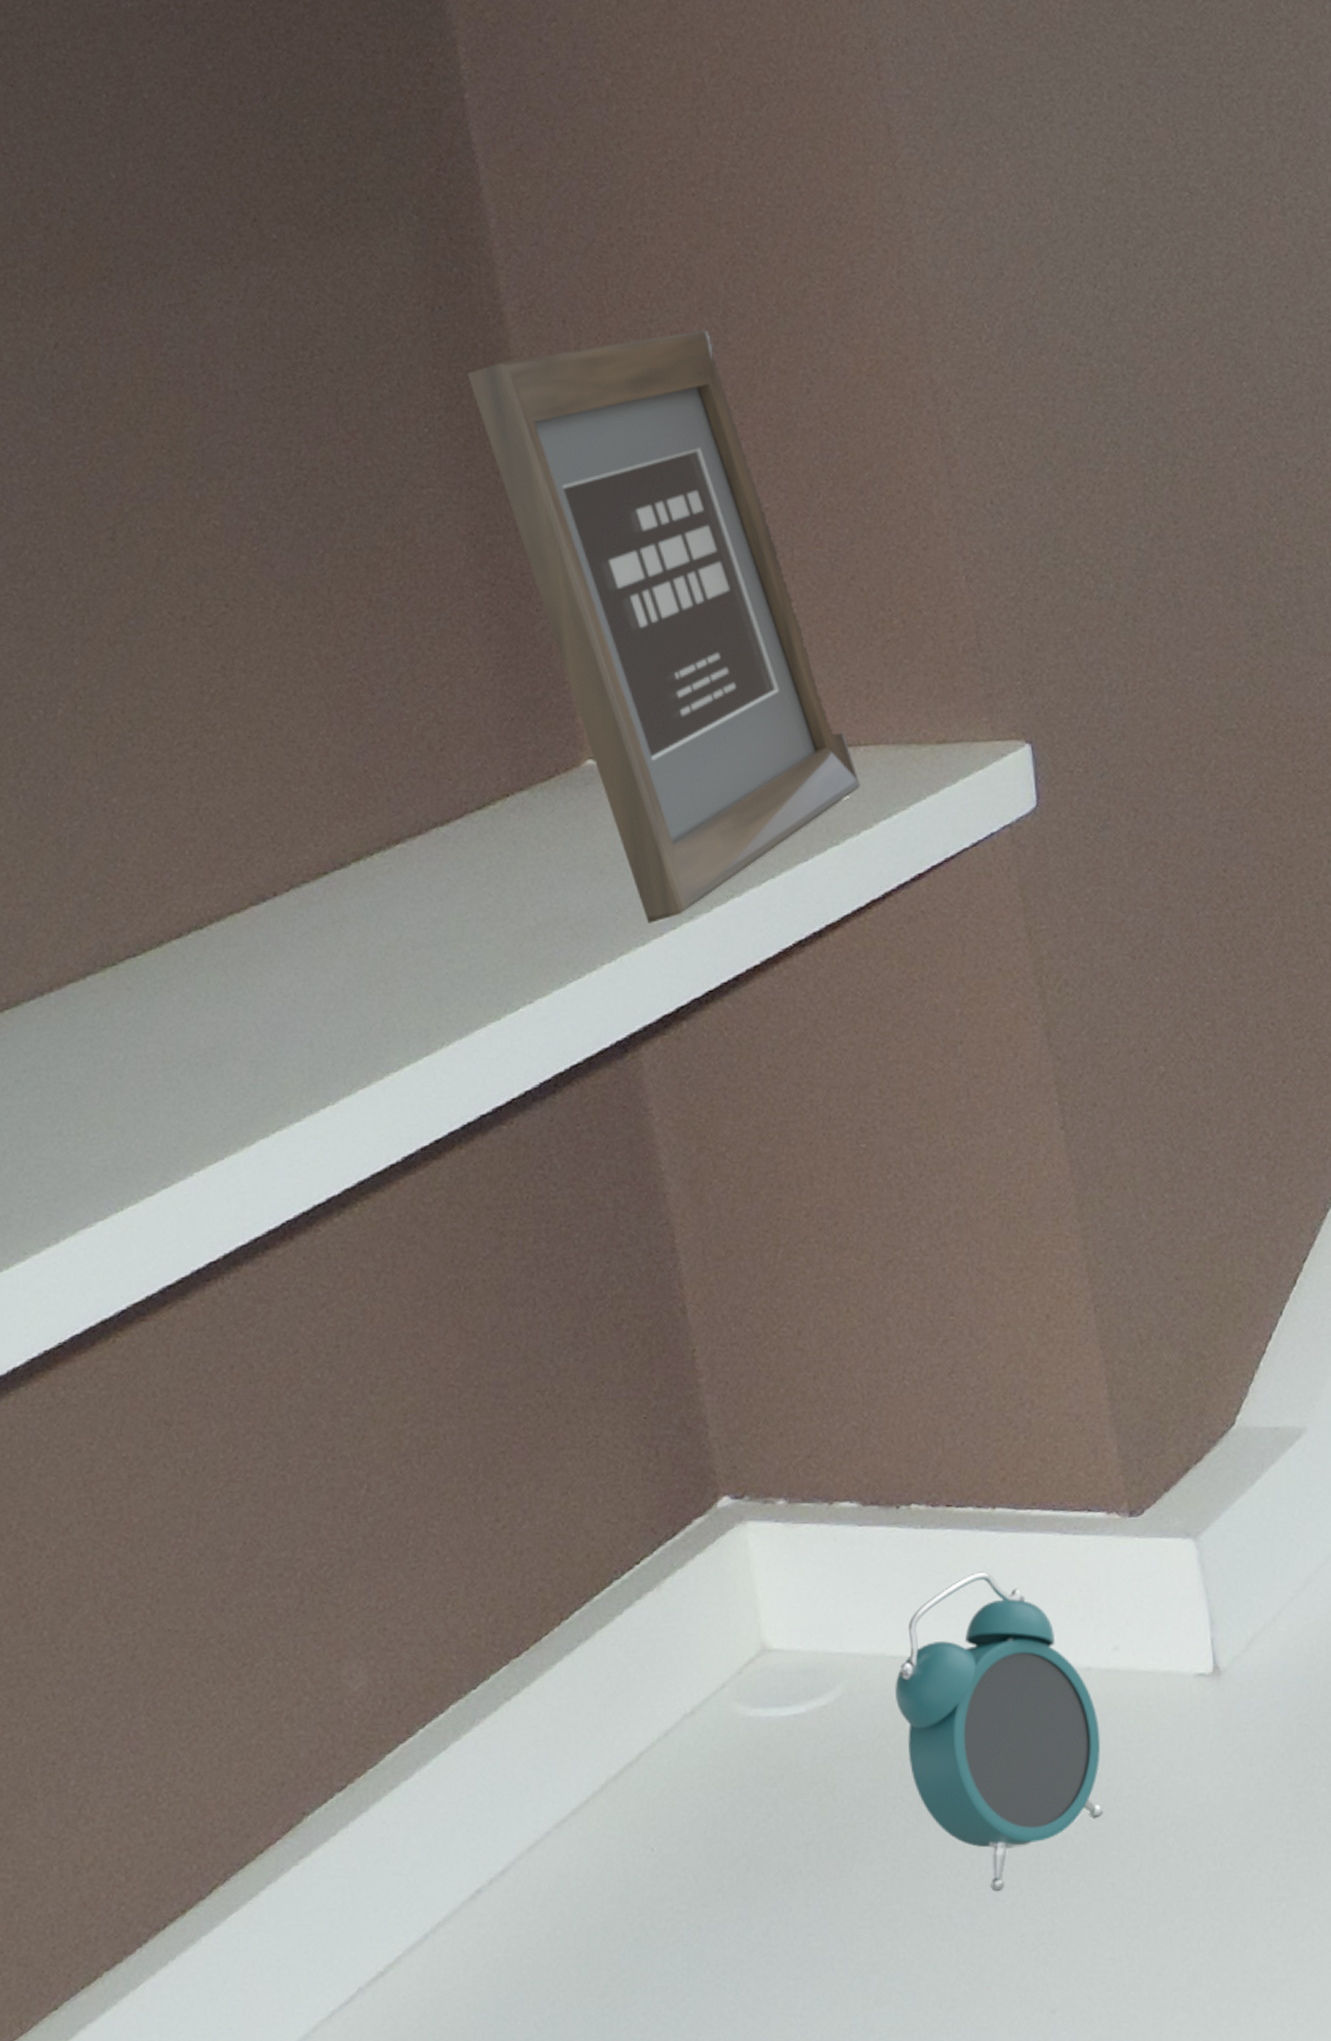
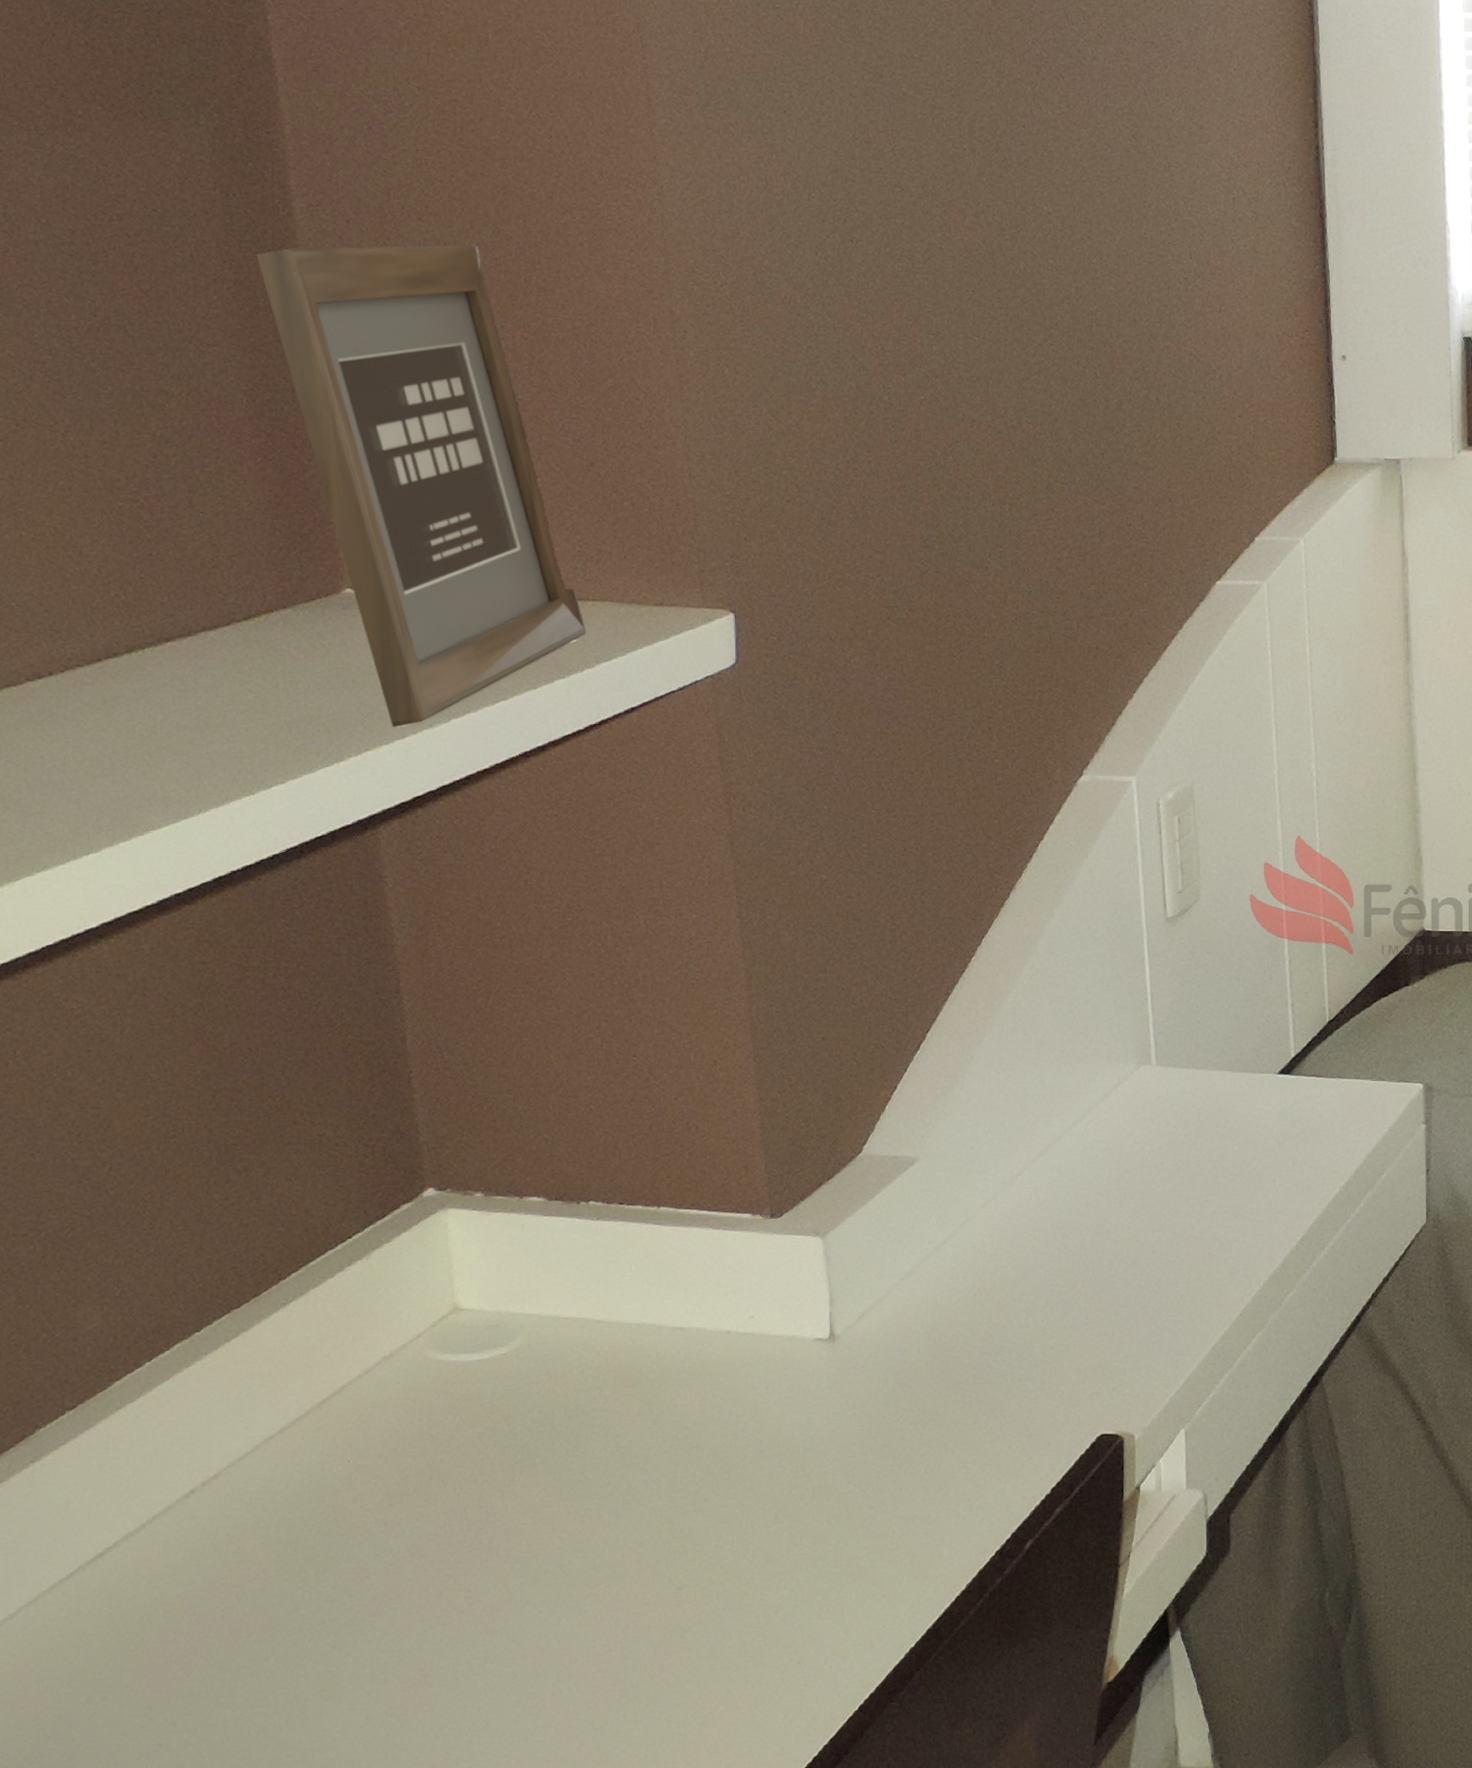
alarm clock: present [895,1571,1103,1891] -> none [566,1255,734,1498]

